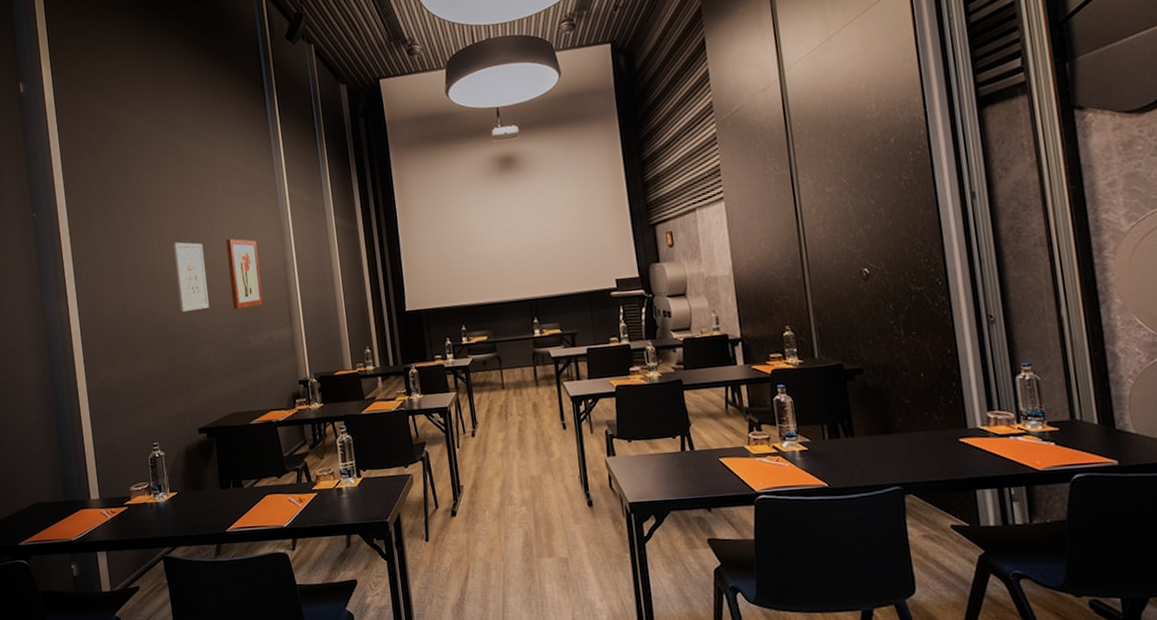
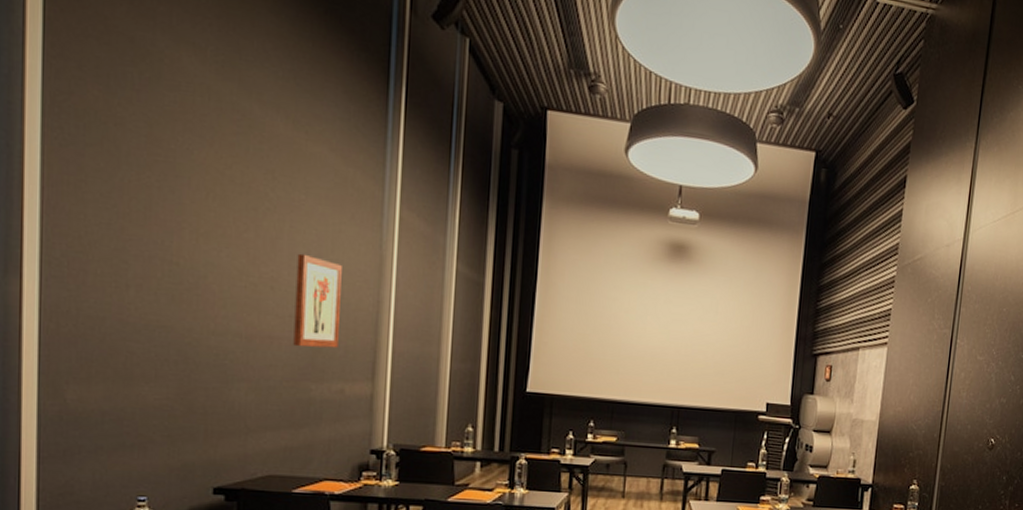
wall art: present [173,242,209,313] -> none [212,239,262,337]

